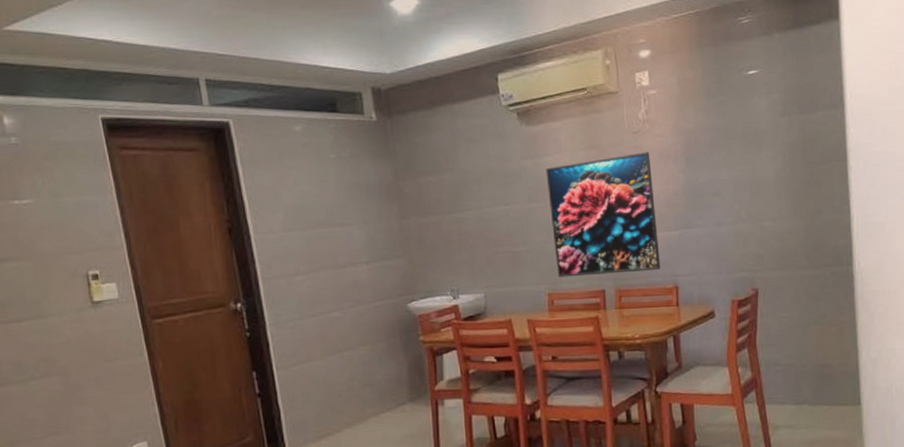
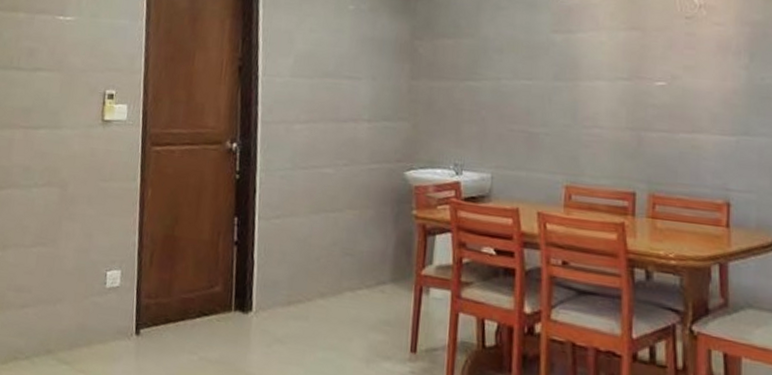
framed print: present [546,152,661,277] -> none [577,40,710,180]

